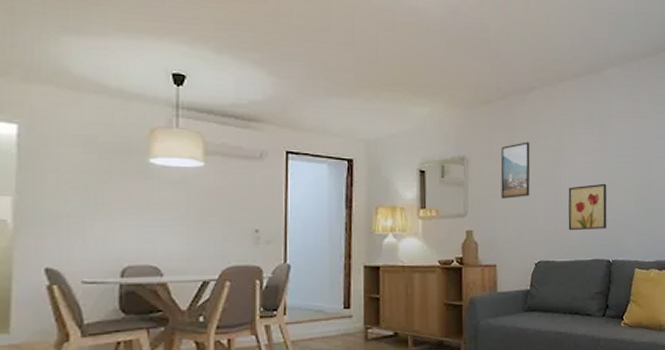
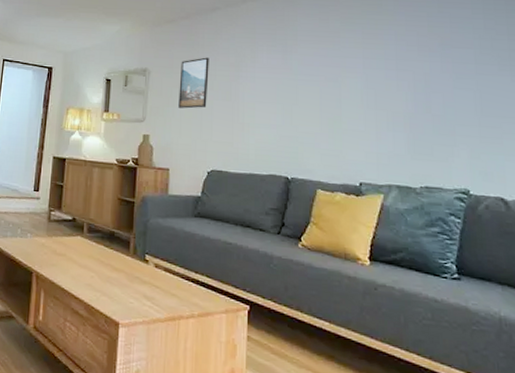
wall art: present [568,183,607,230] -> none [244,100,289,146]

